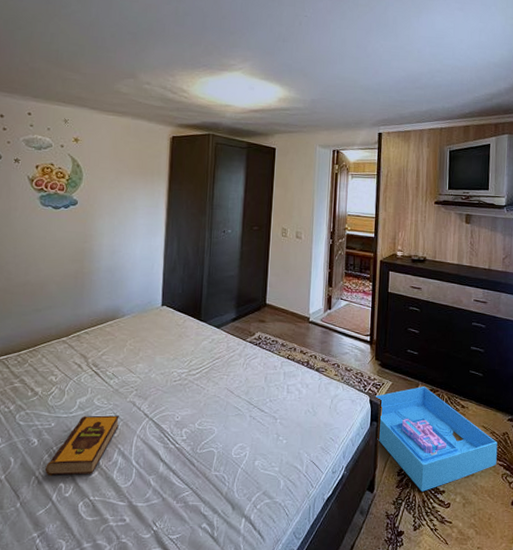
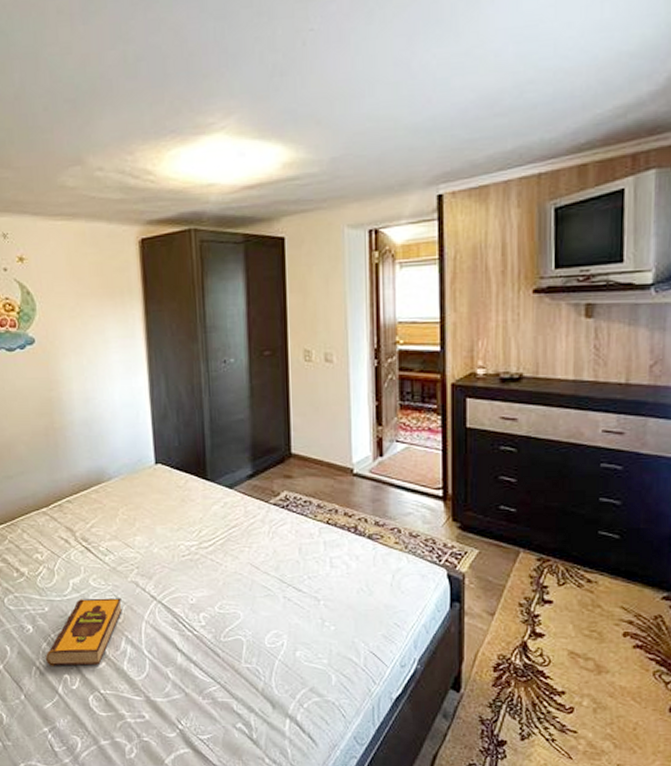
storage bin: present [374,386,498,492] -> none [453,555,646,692]

